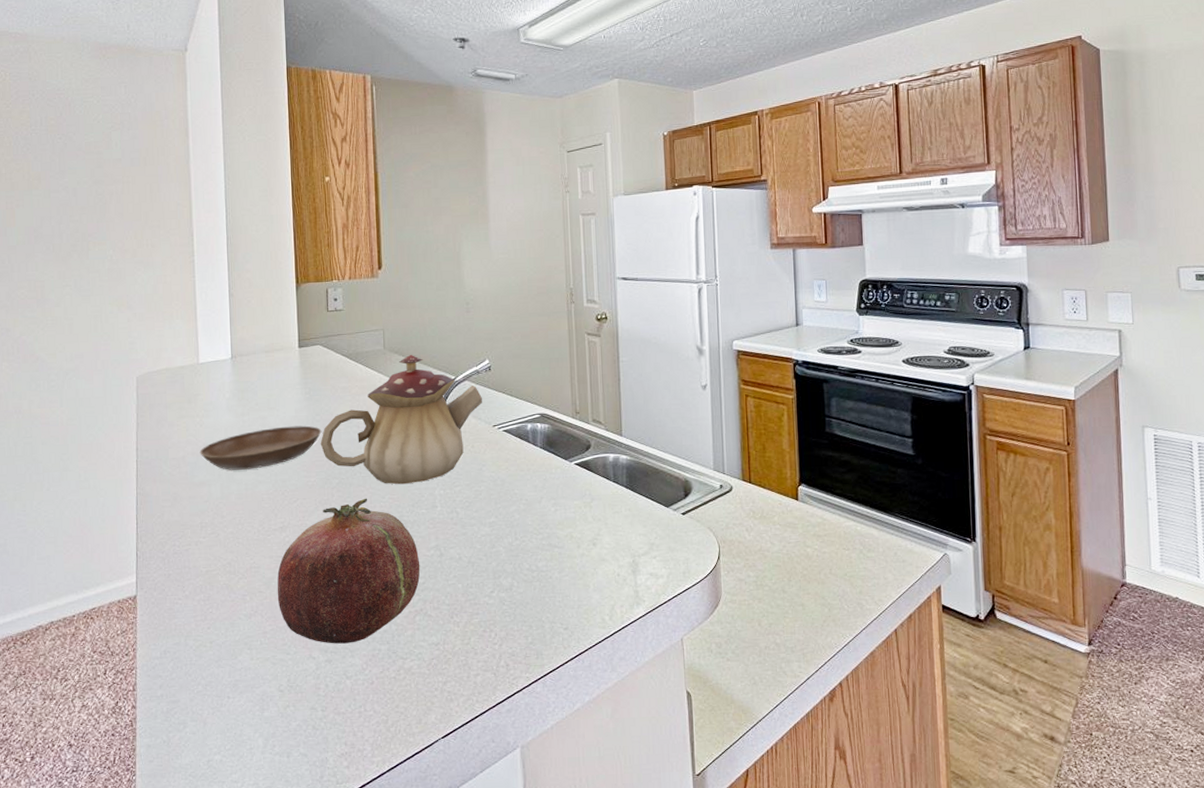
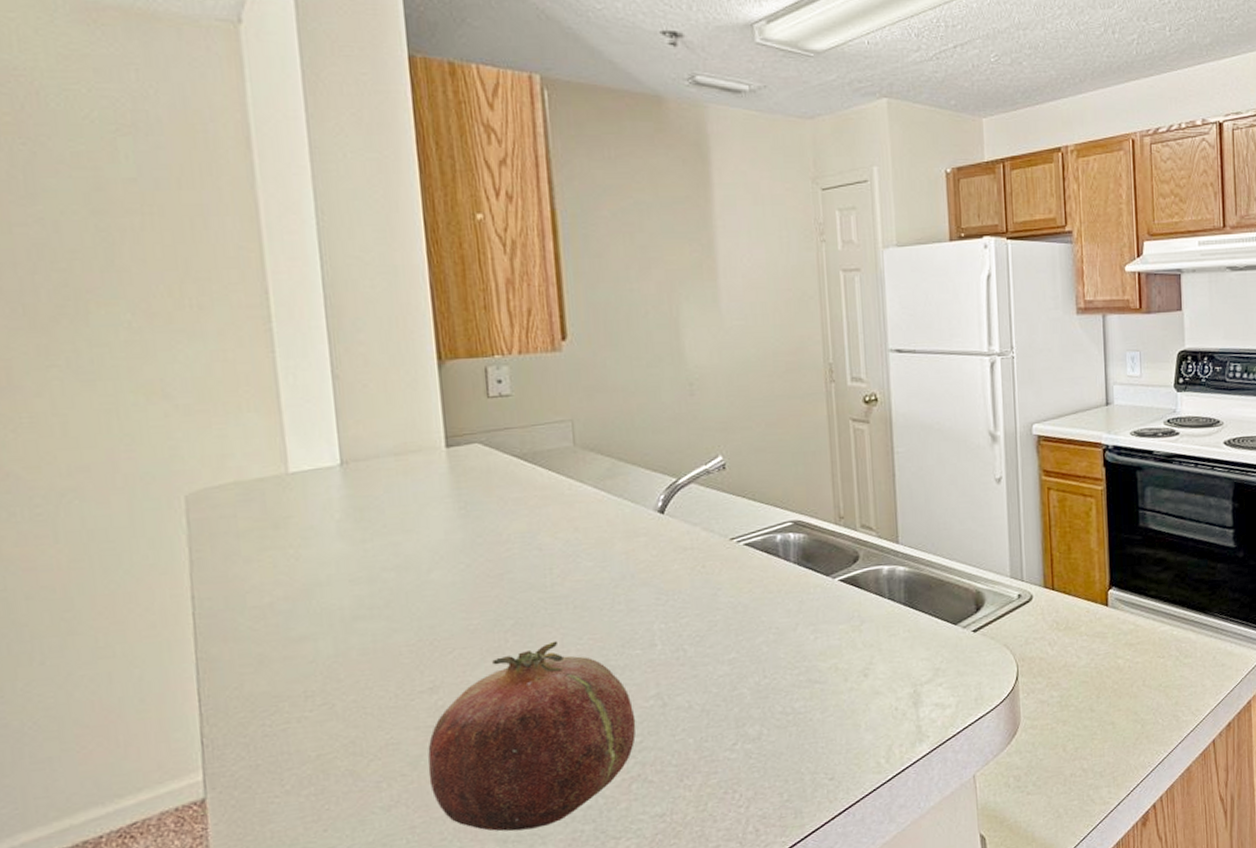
saucer: present [199,425,322,470] -> none [296,551,487,618]
teapot: present [320,354,482,485] -> none [484,451,715,621]

